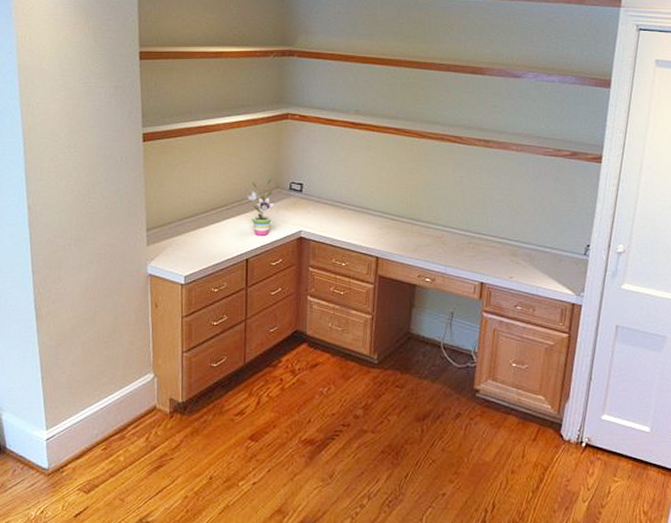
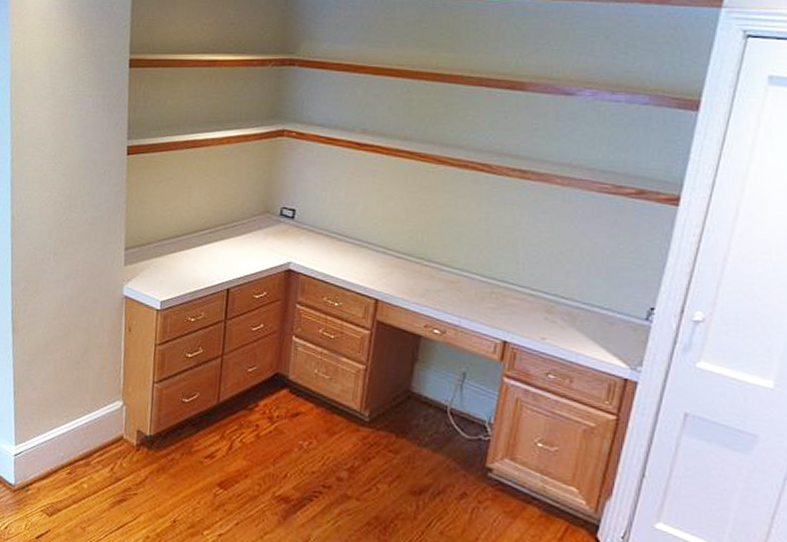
potted plant: present [245,178,274,236] -> none [230,201,262,265]

